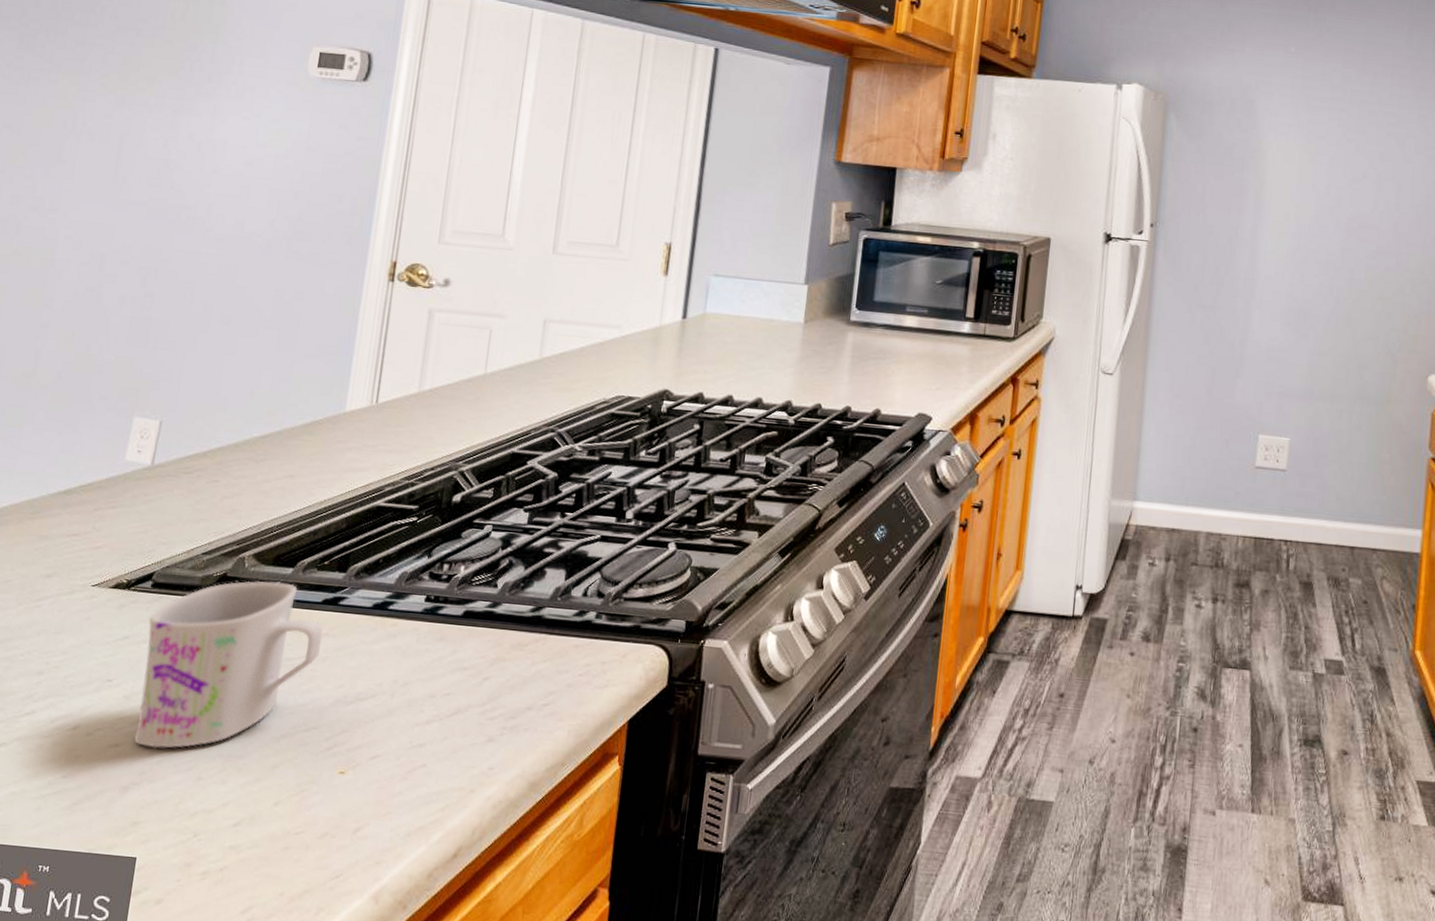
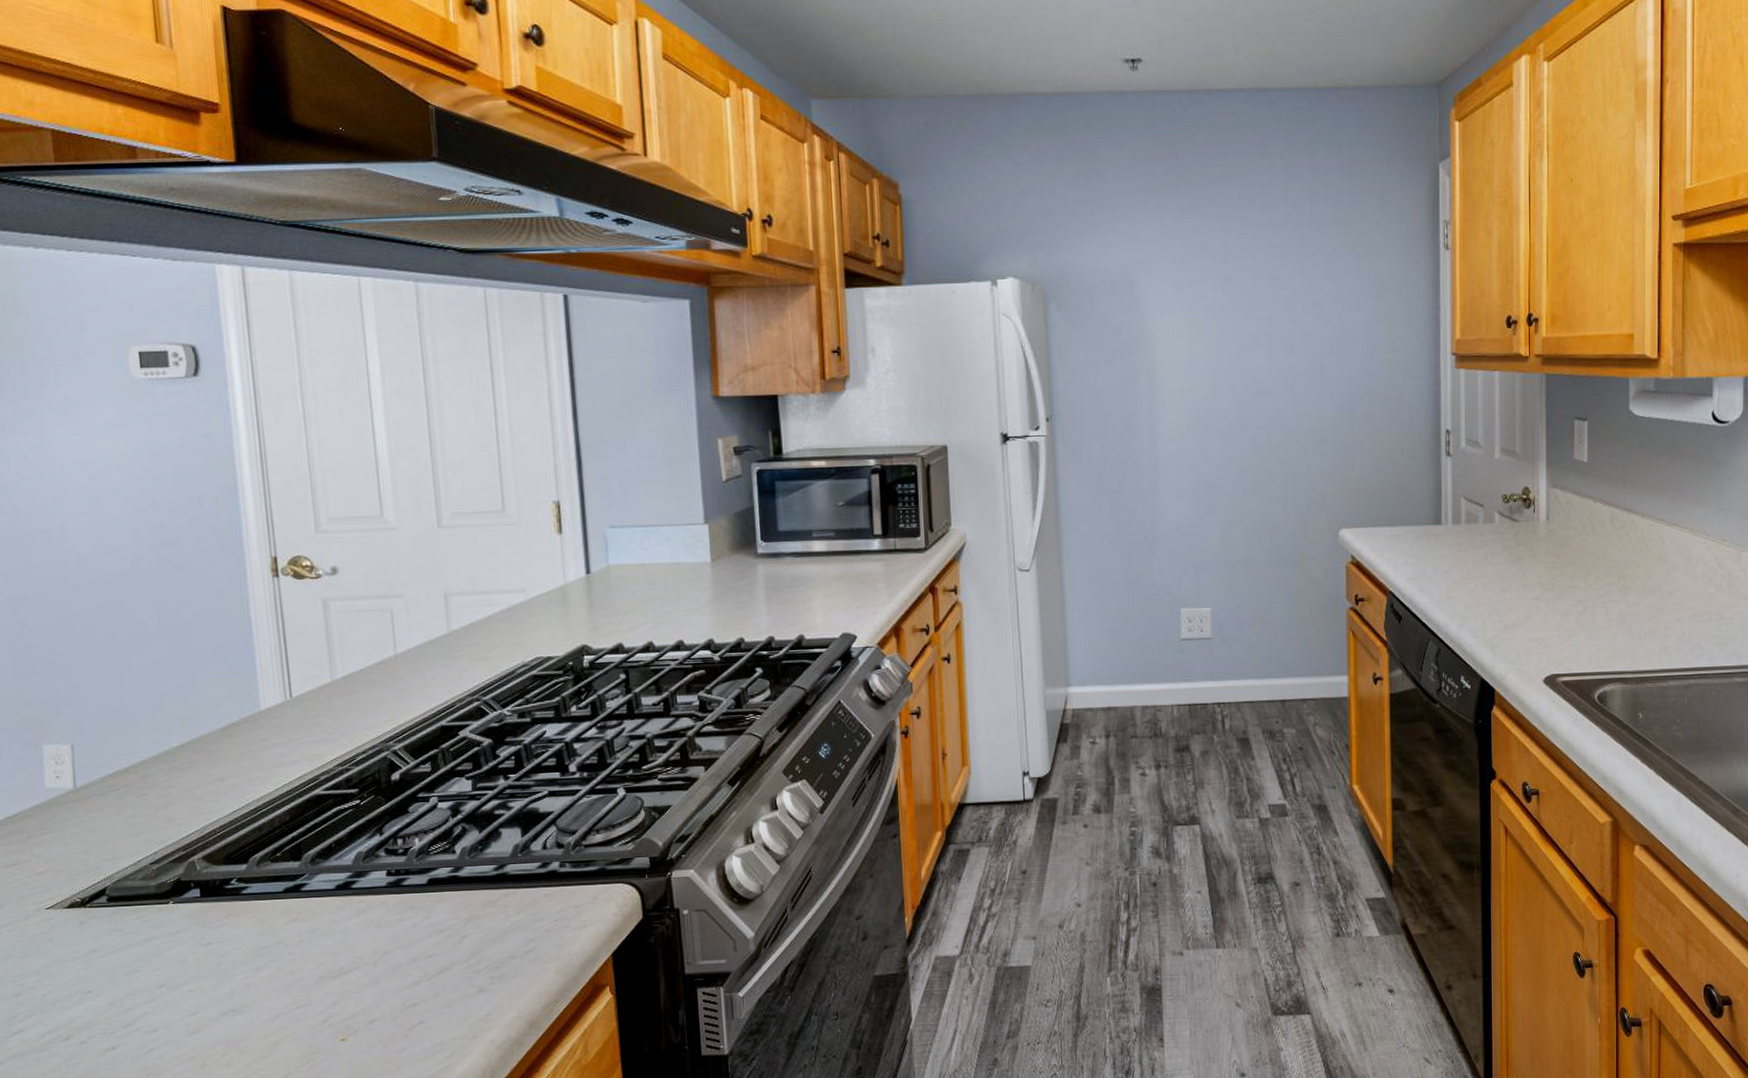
mug: present [134,581,323,749] -> none [114,878,293,1046]

